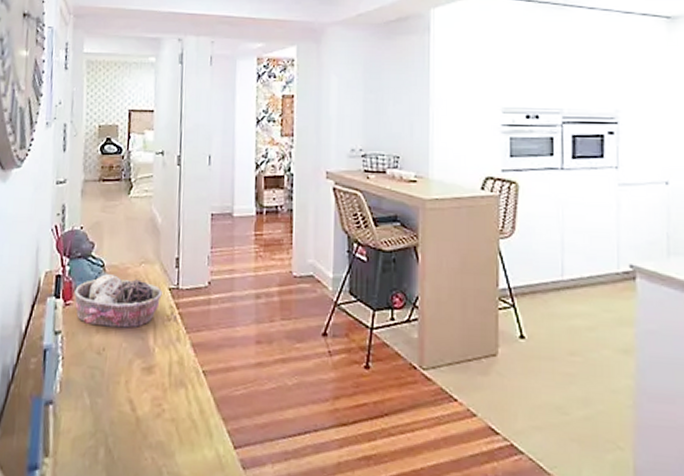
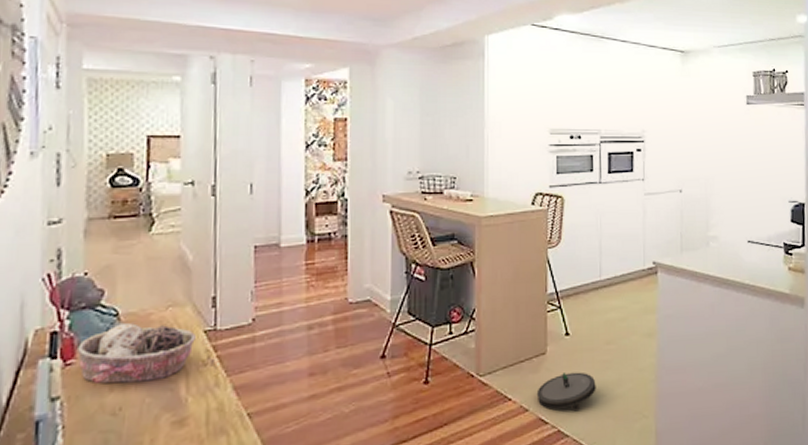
robot vacuum: none [486,380,557,427] -> present [536,372,596,412]

